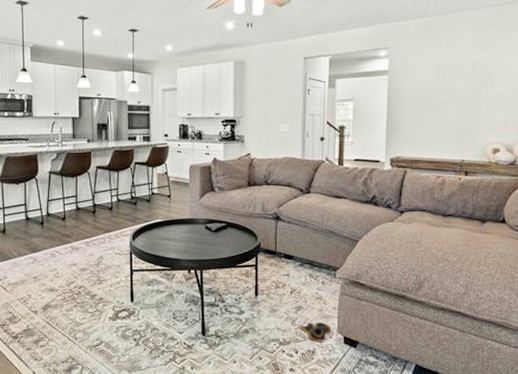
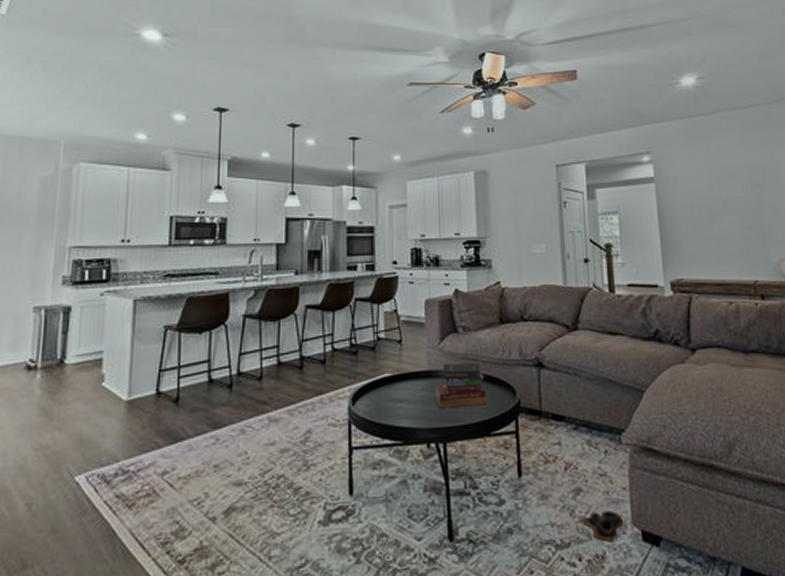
books: none [195,214,235,246] -> present [434,363,487,408]

